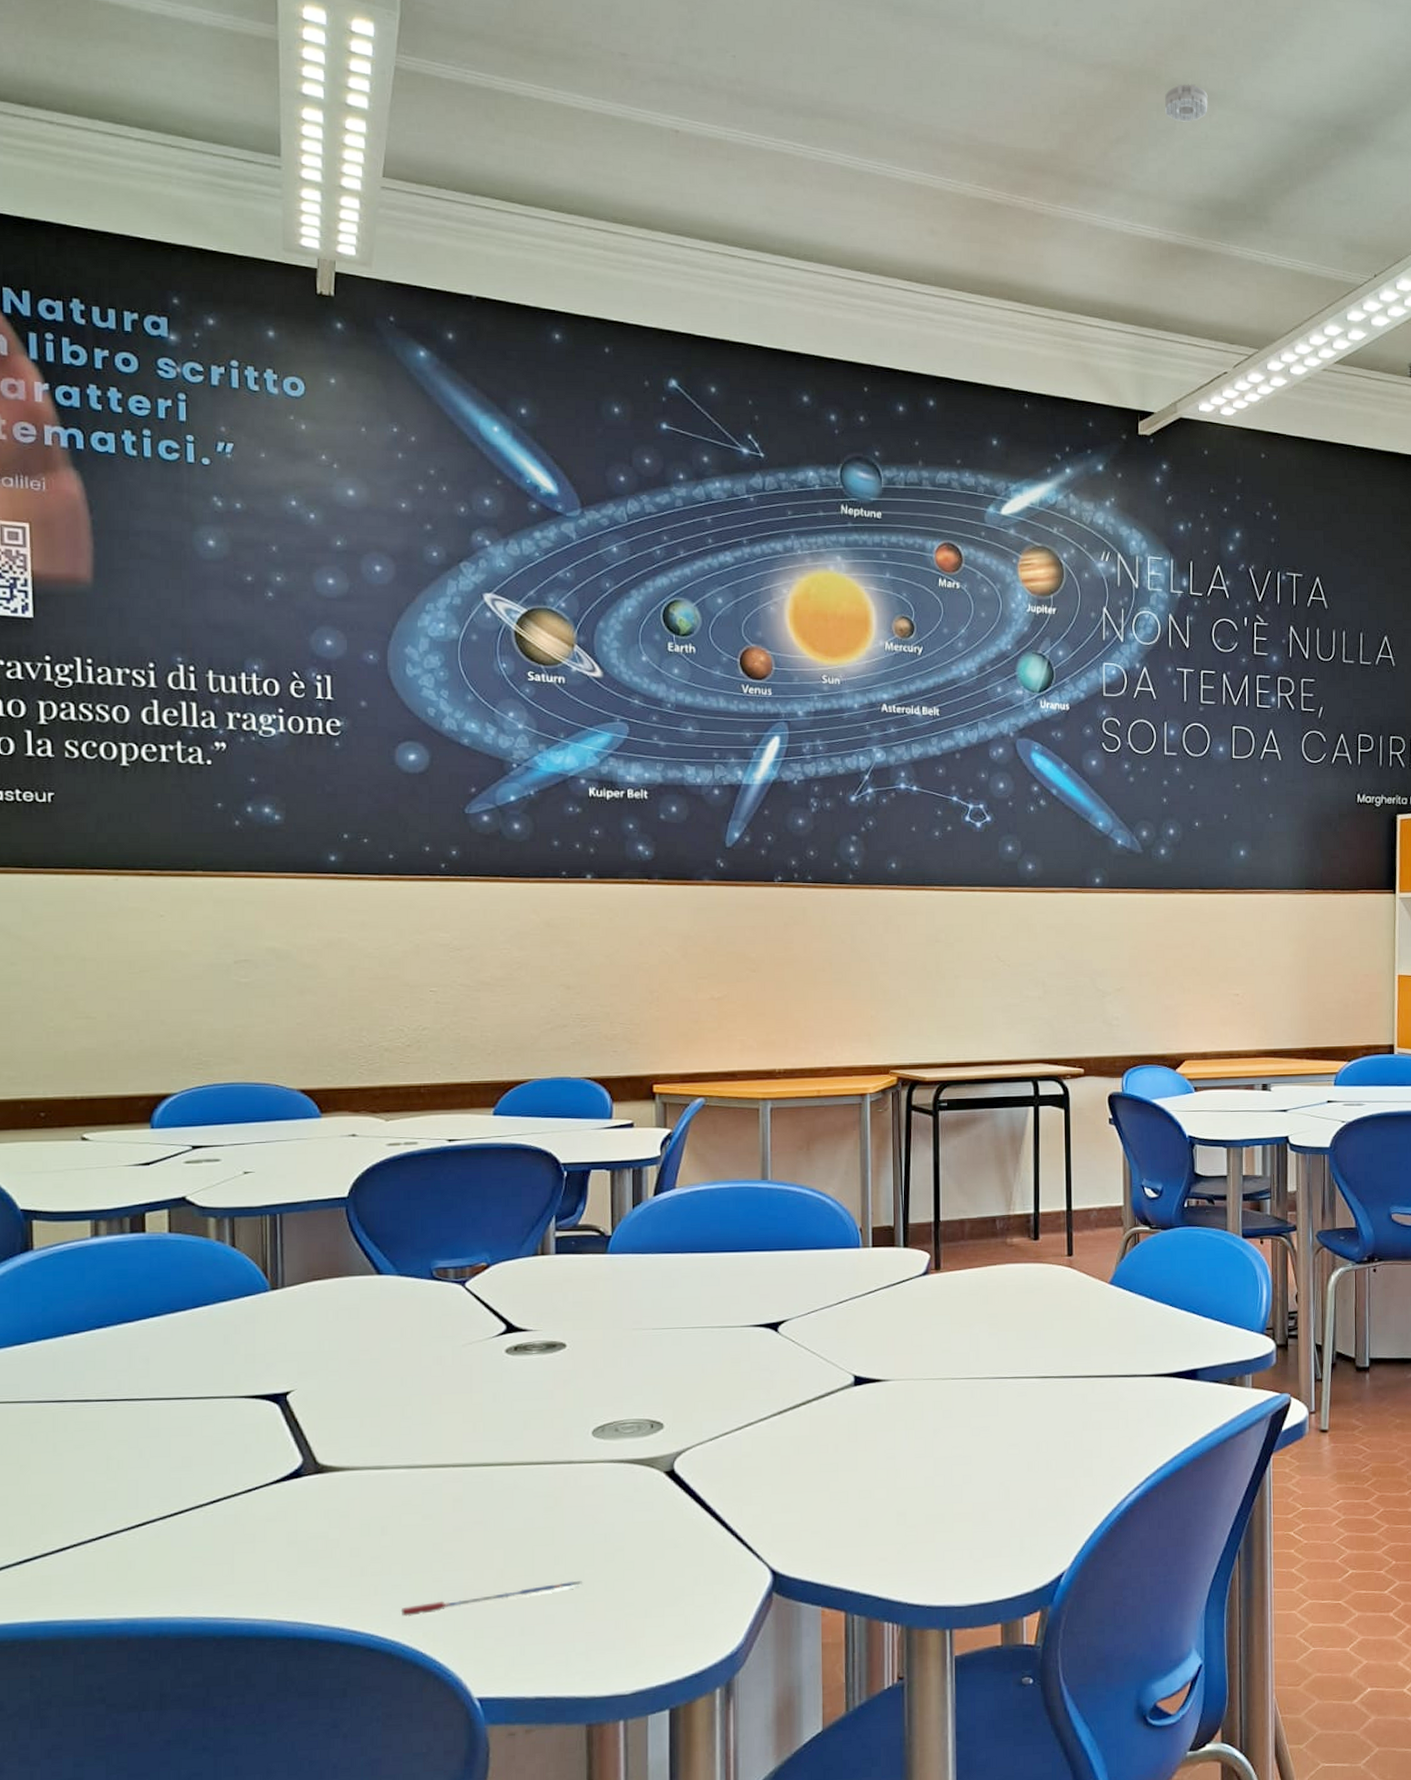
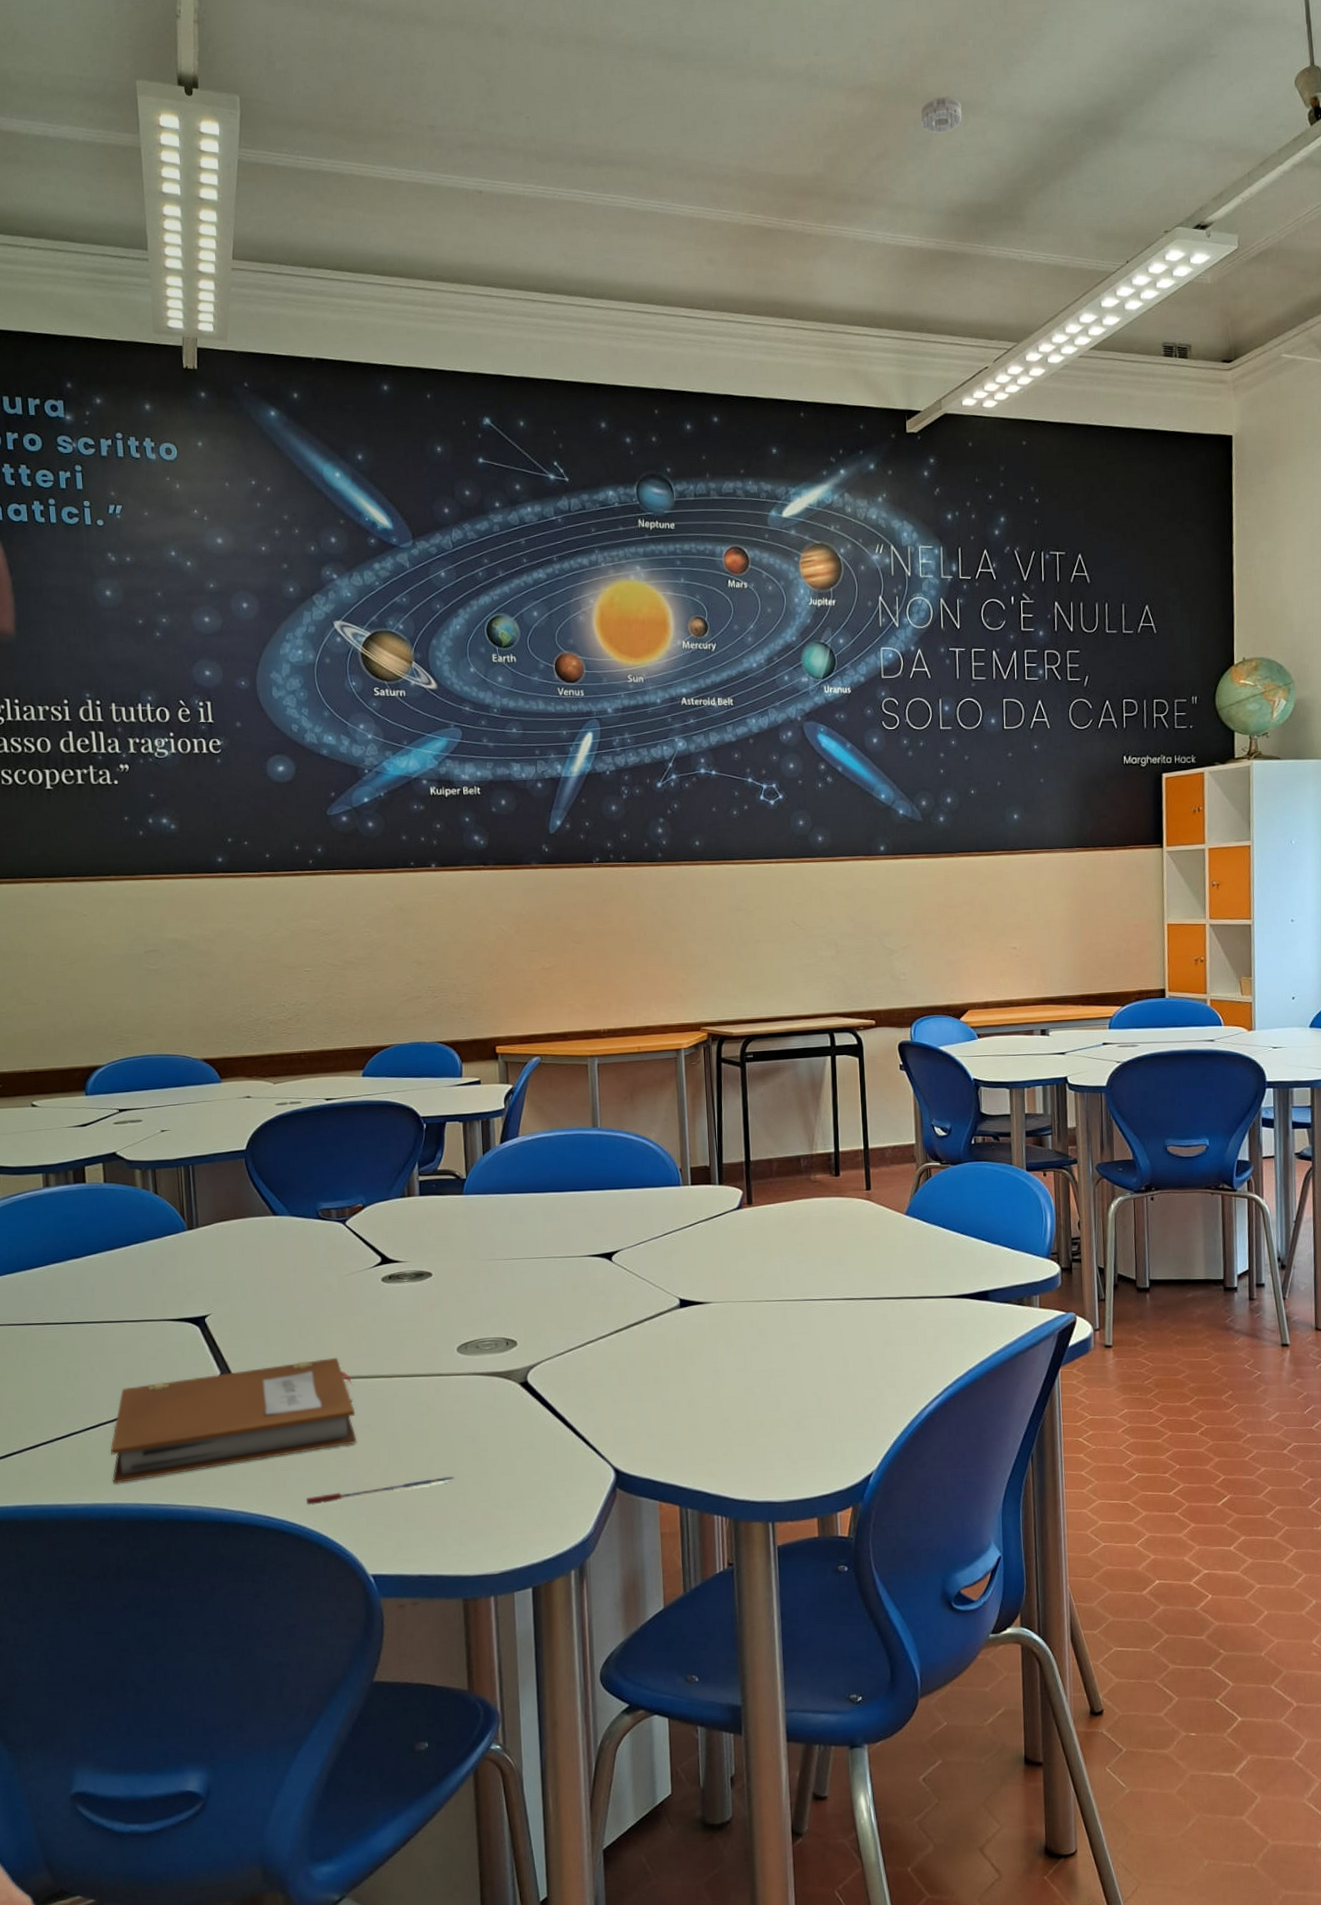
notebook: none [160,1442,467,1594] -> present [111,1358,357,1484]

